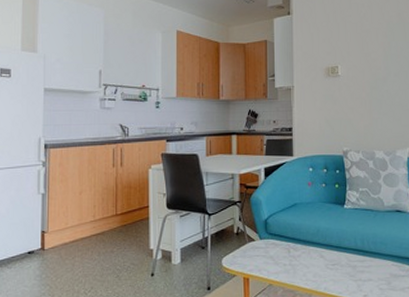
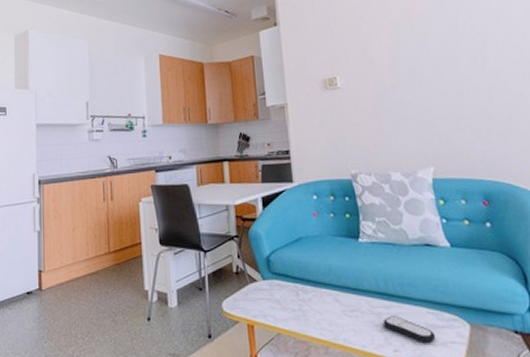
remote control: none [358,268,397,289] -> present [383,316,436,343]

